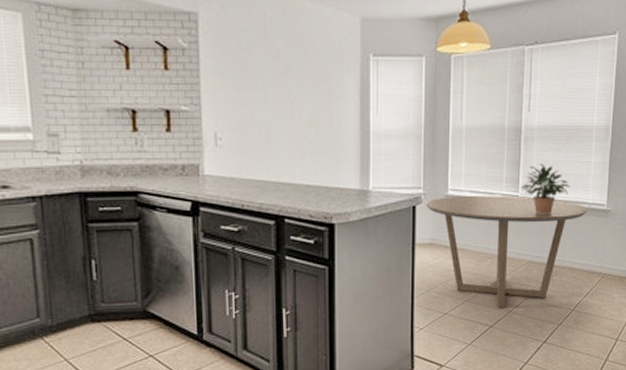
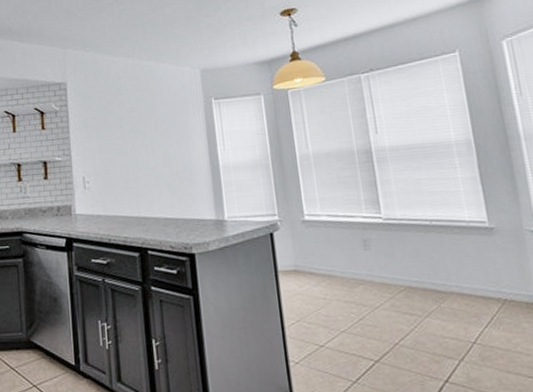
dining table: present [425,195,587,308] -> none [283,218,466,340]
potted plant: present [520,163,570,214] -> none [382,183,439,236]

